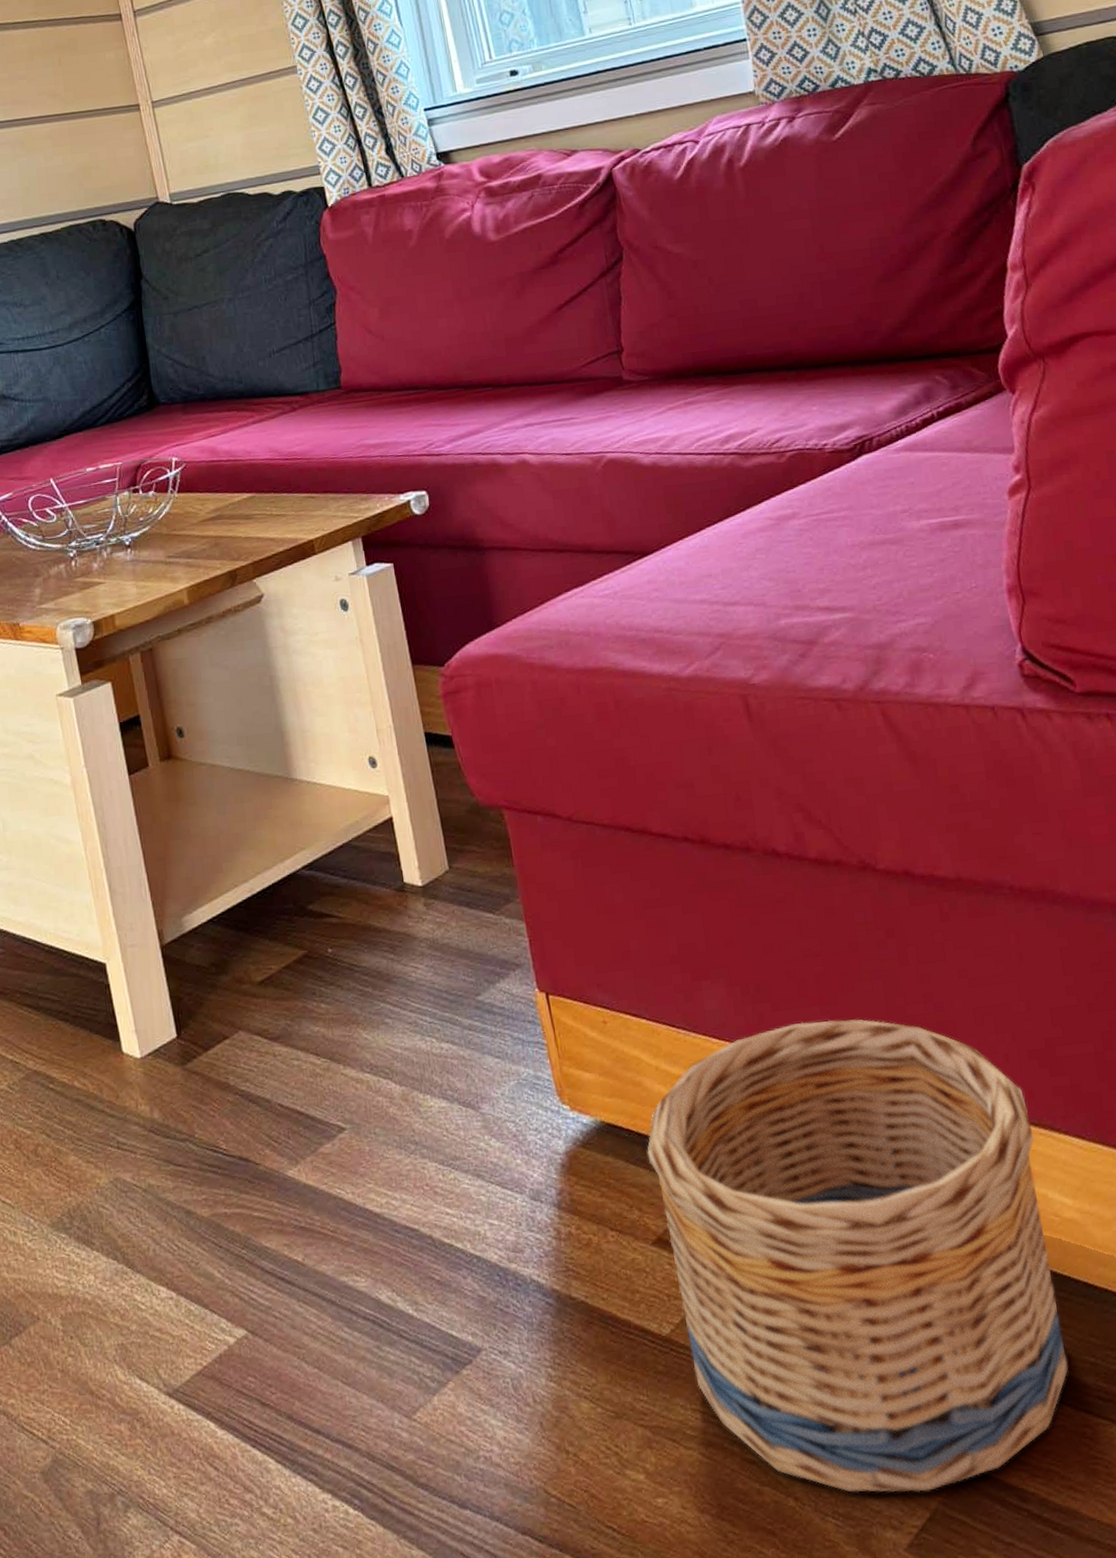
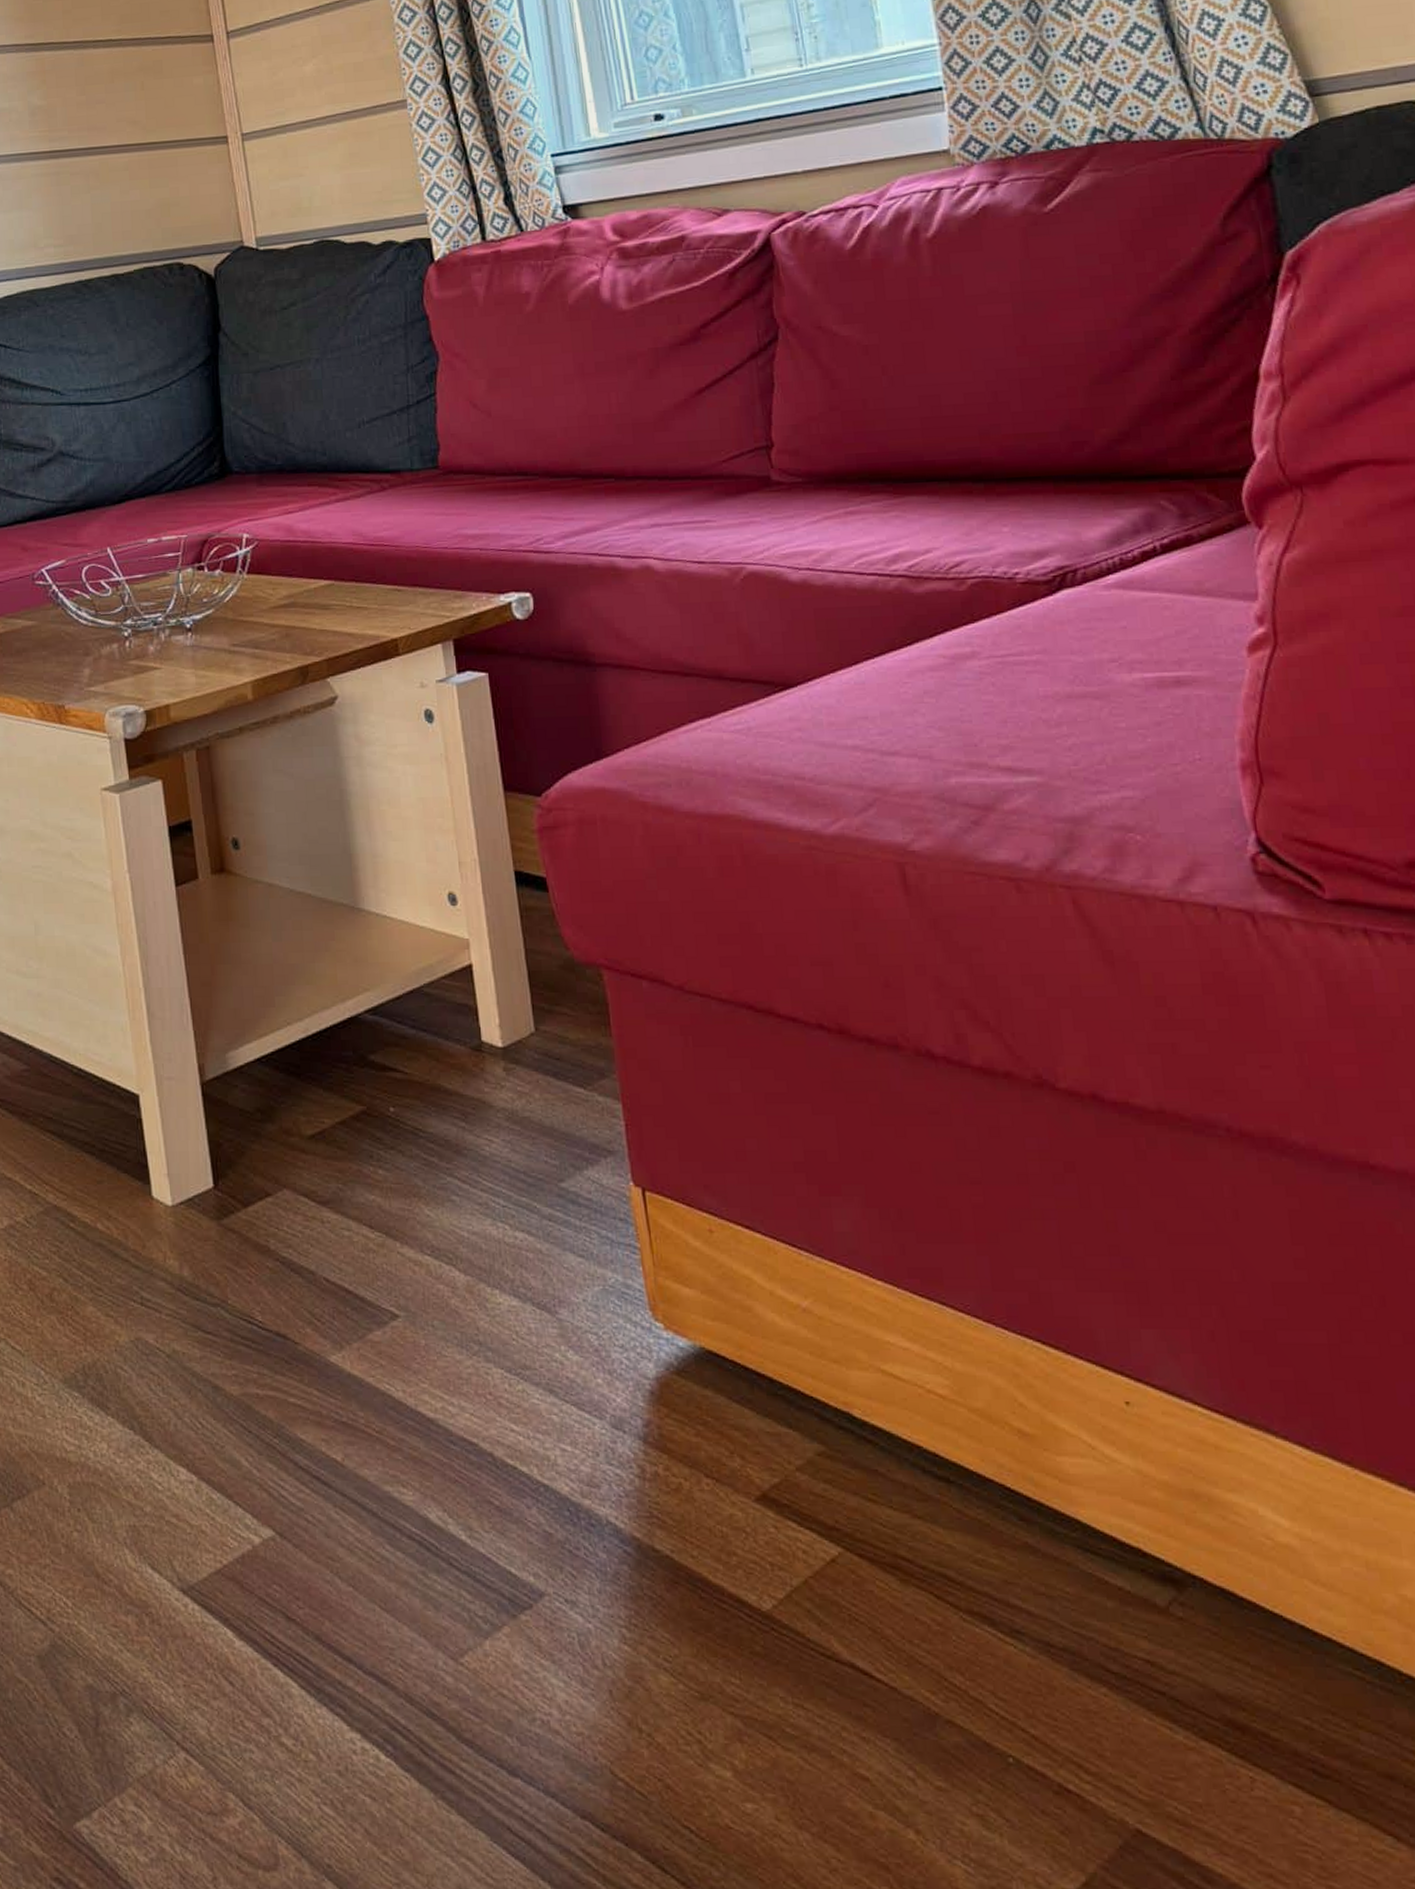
basket: present [647,1018,1068,1493] -> none [754,1260,1275,1850]

